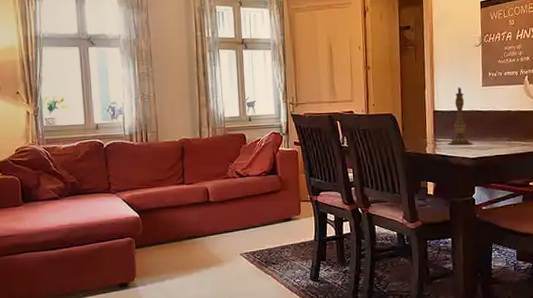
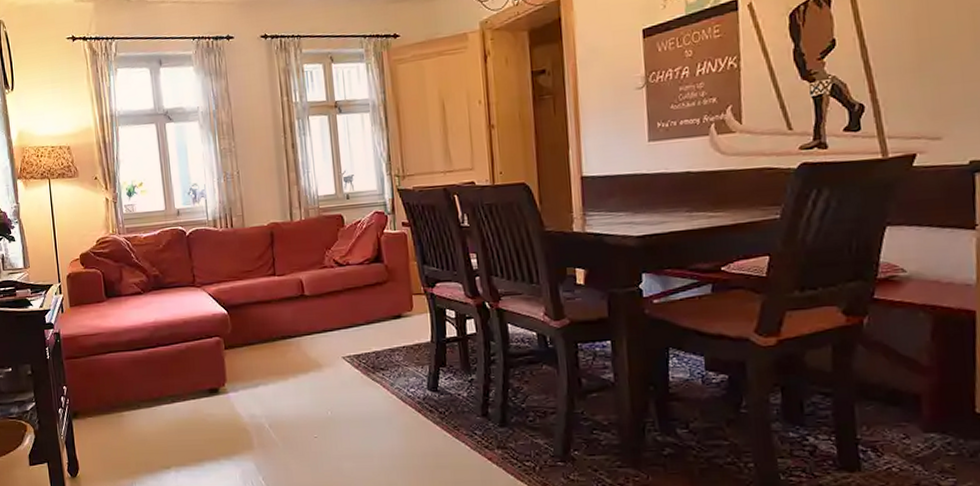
candlestick: present [447,87,473,146] -> none [601,144,638,221]

